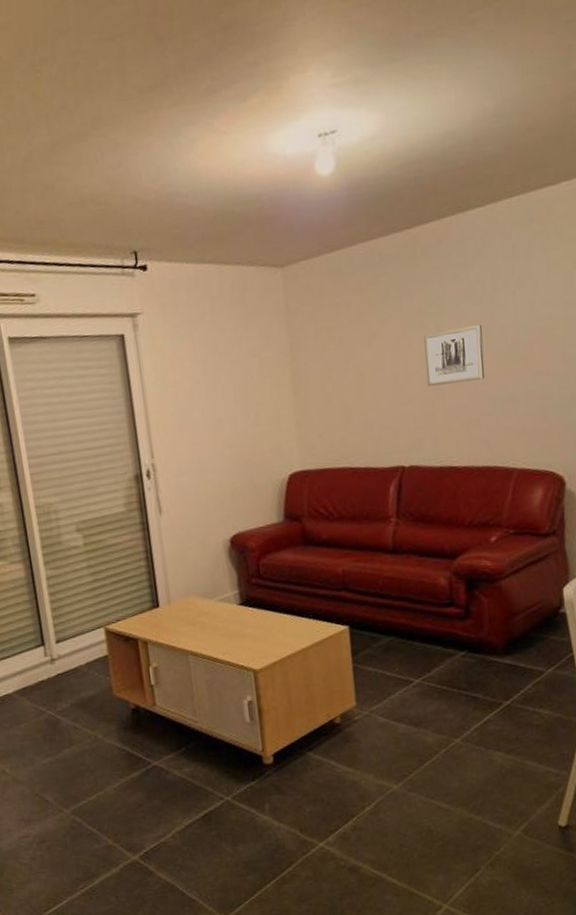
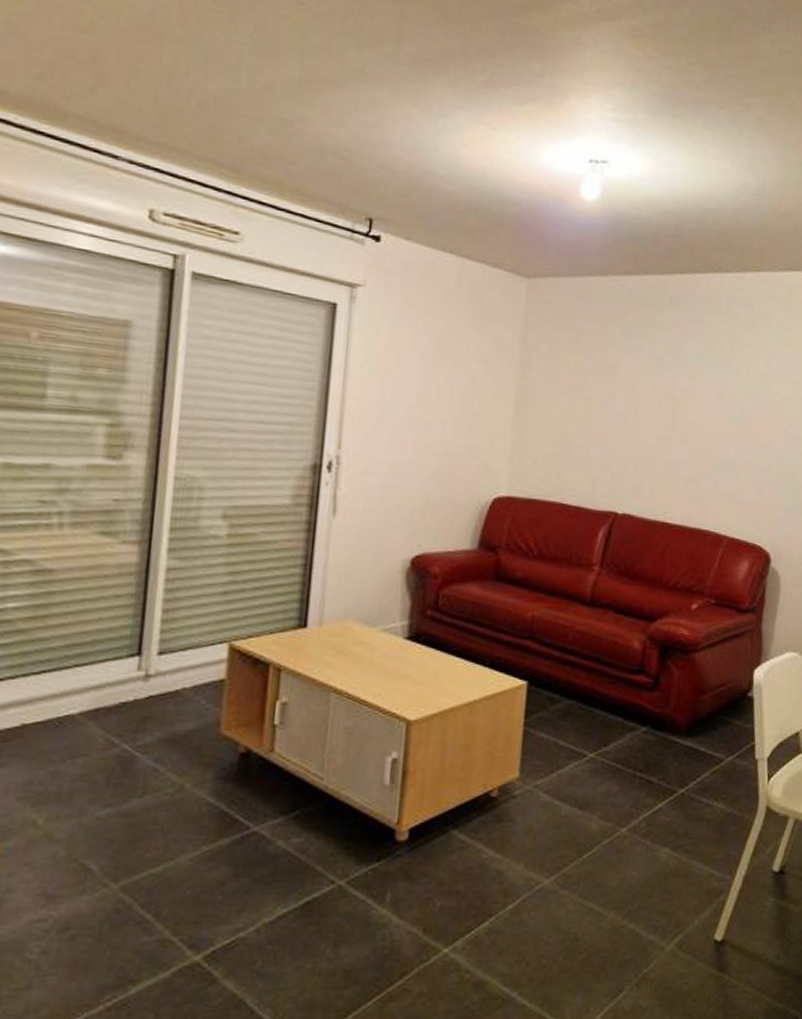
wall art: present [424,324,485,386] -> none [653,382,715,440]

